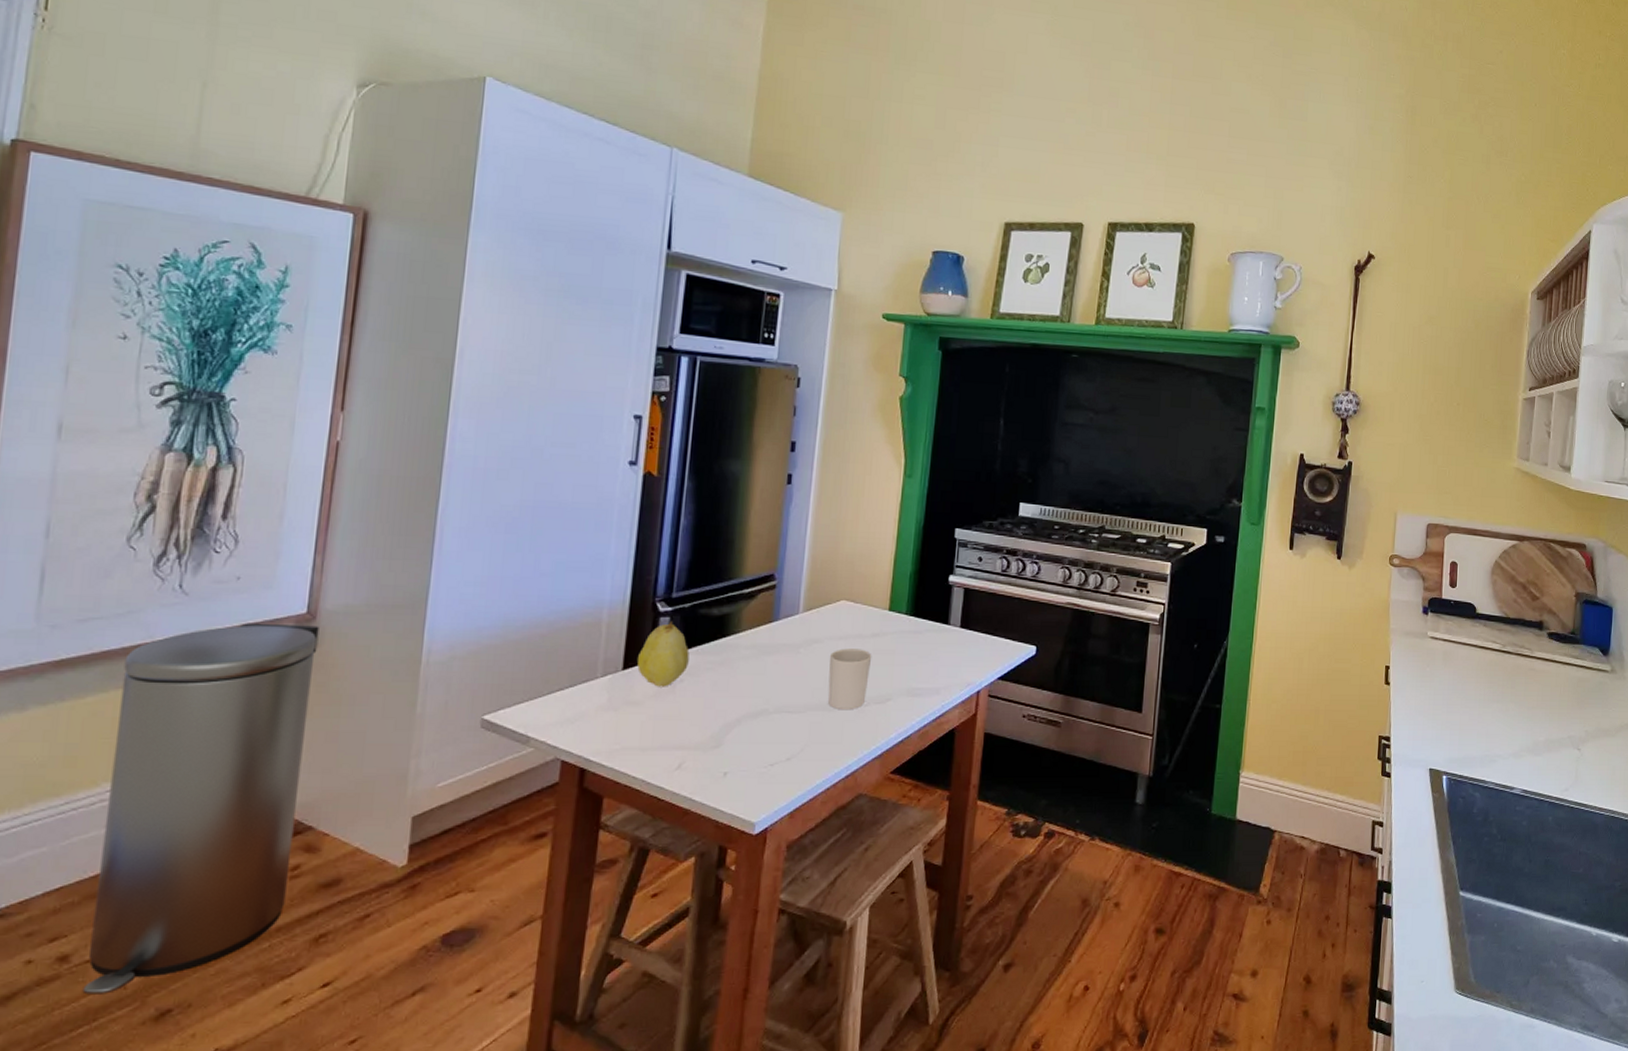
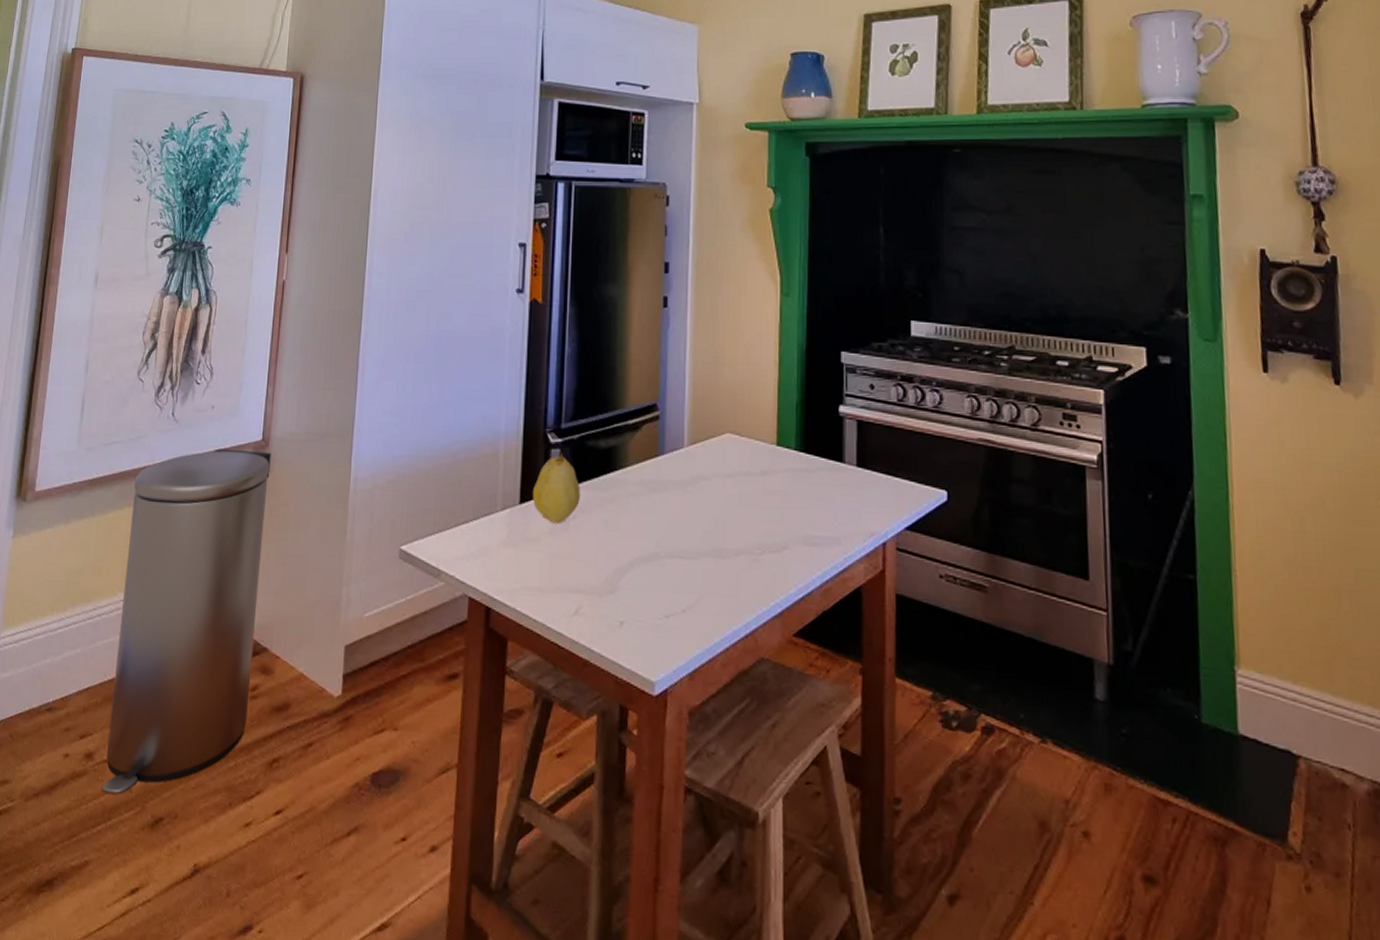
mug: present [827,648,872,711] -> none [718,487,763,559]

